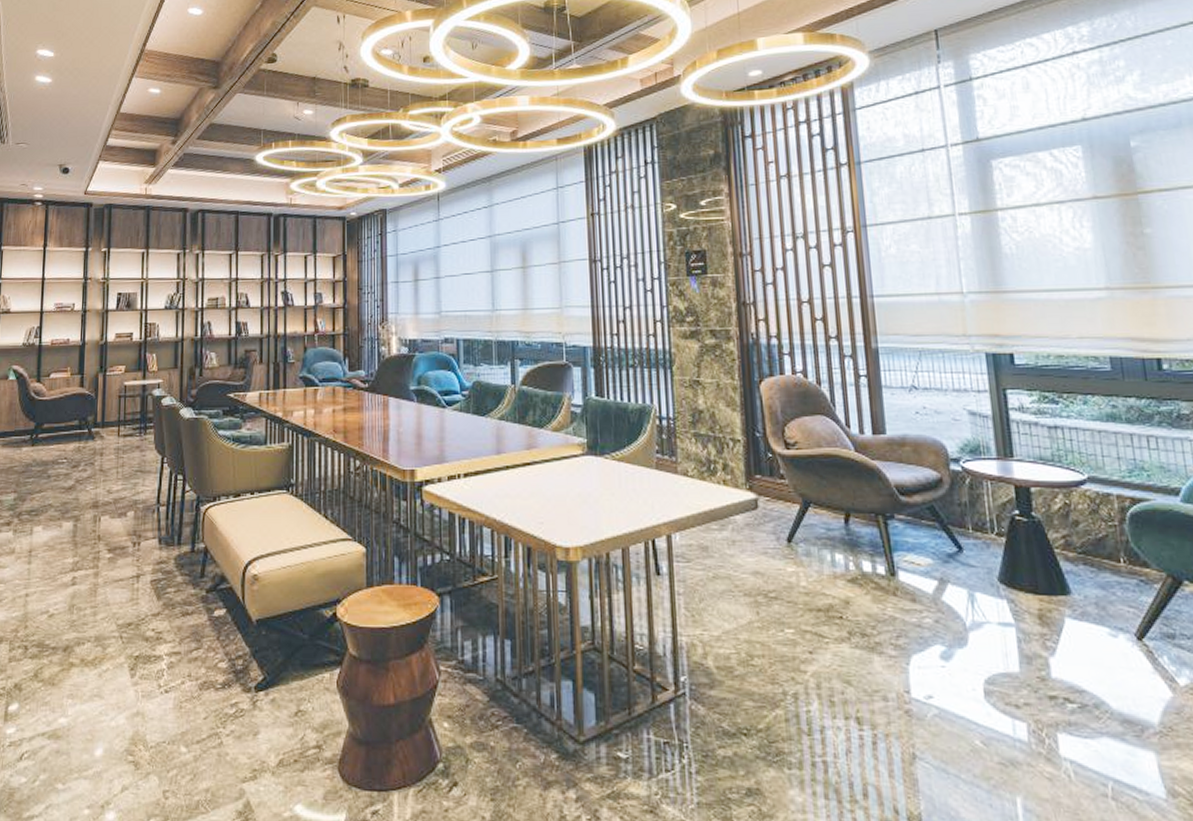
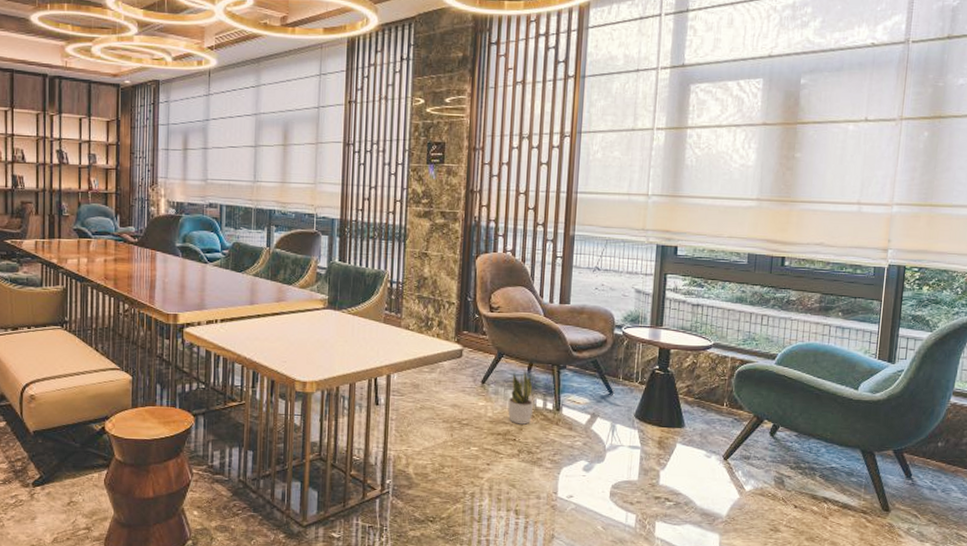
potted plant: none [825,522,860,596] -> present [508,369,534,425]

